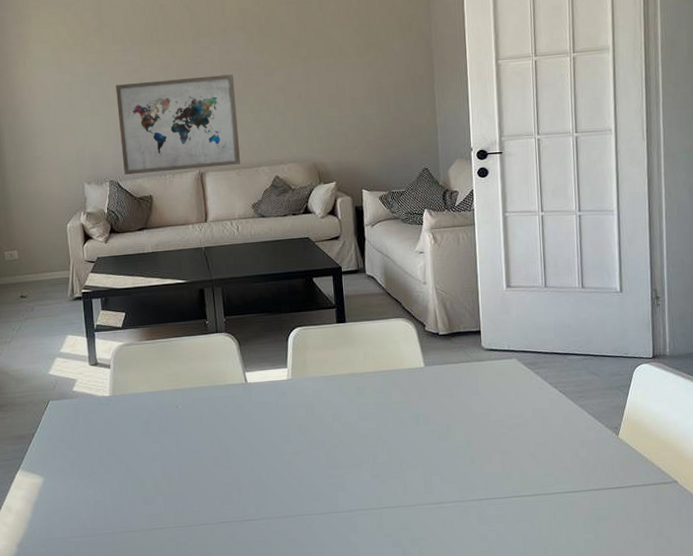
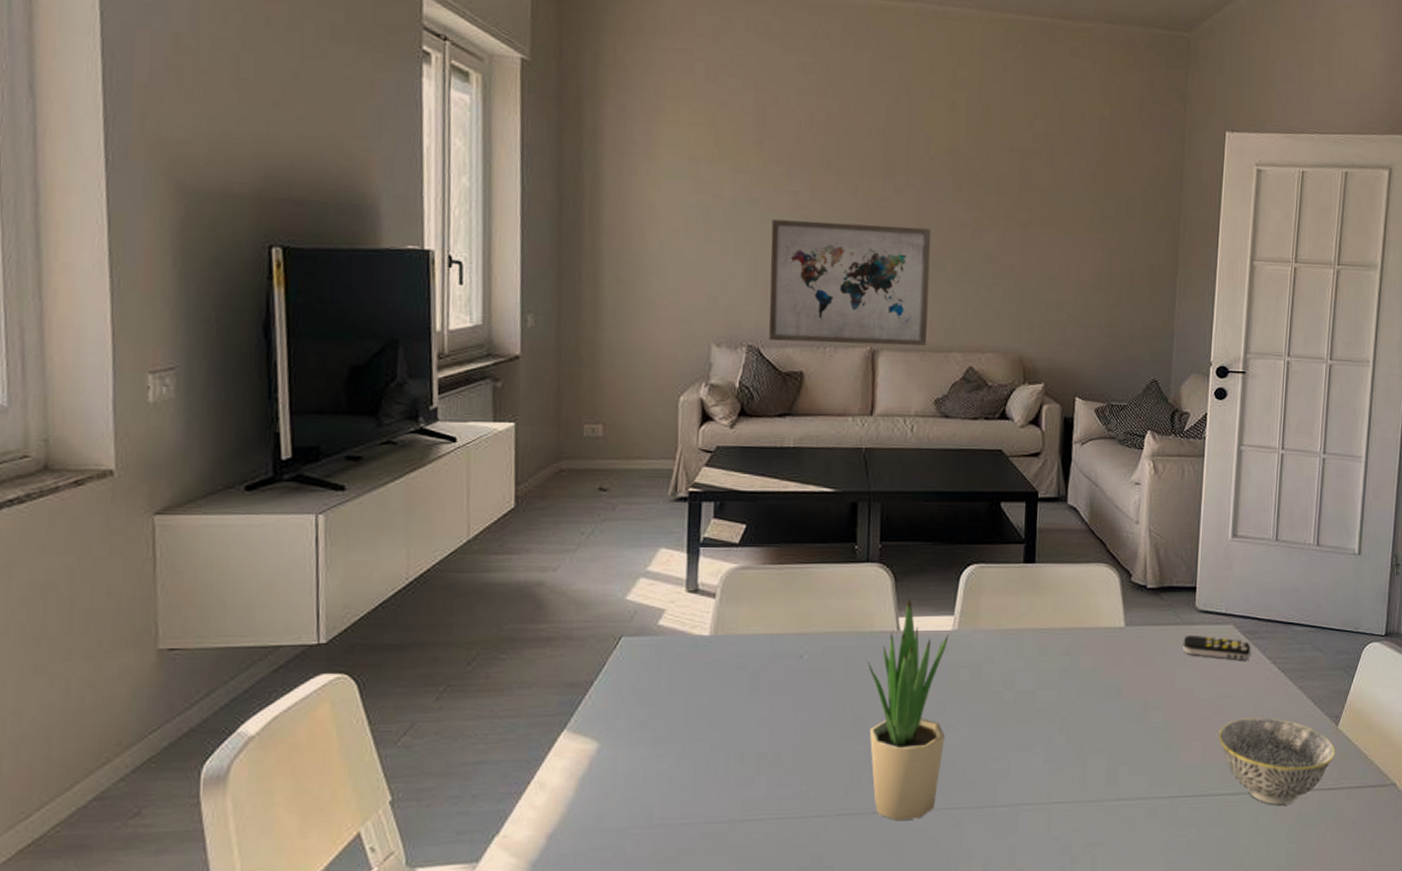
potted plant: none [226,357,292,526] -> present [867,598,949,821]
remote control: none [475,369,534,387] -> present [1183,634,1251,660]
bowl: none [514,432,619,502] -> present [1219,718,1335,805]

